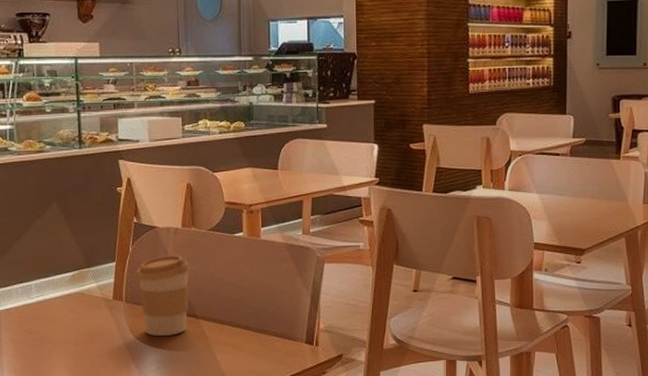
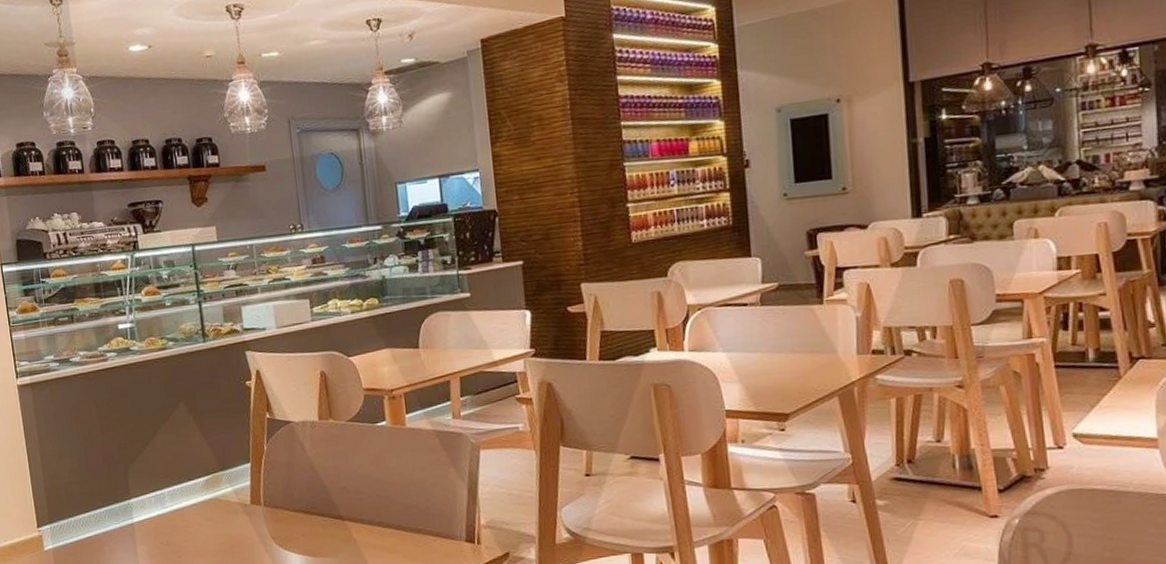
coffee cup: present [136,255,191,336] -> none [273,451,333,542]

